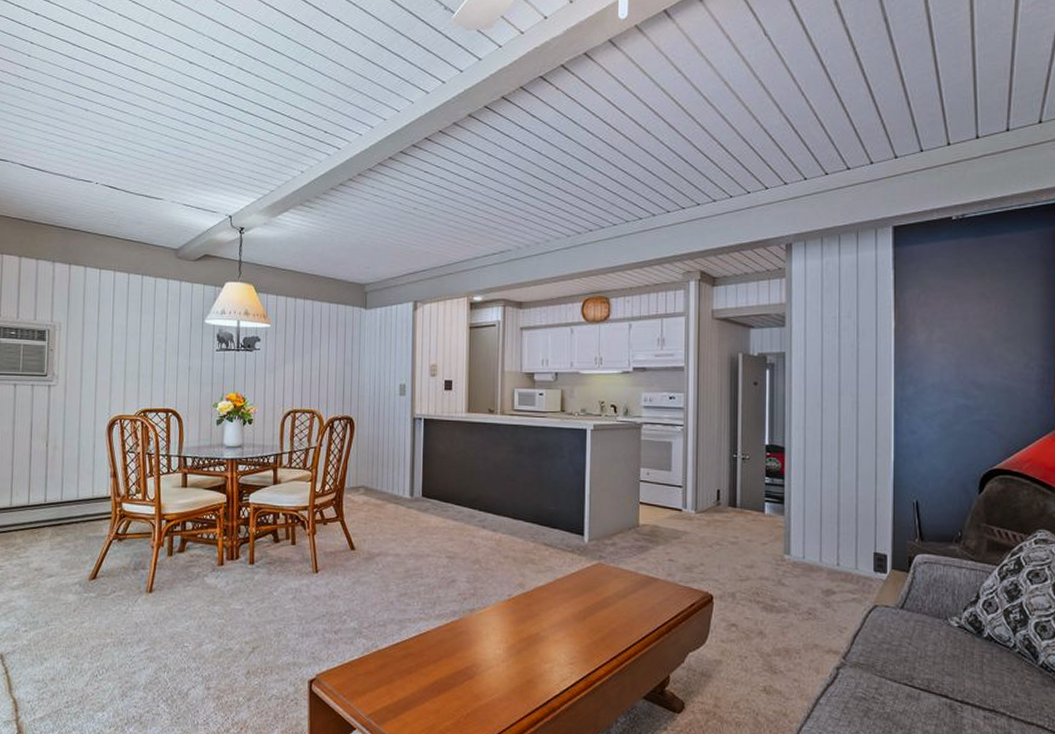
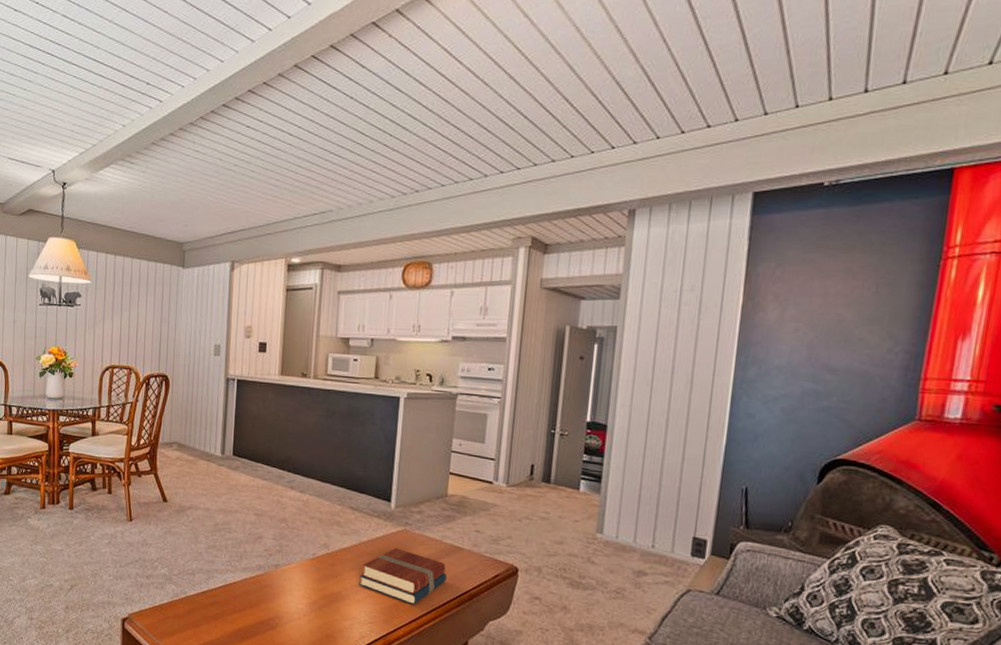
books: none [557,582,645,642] -> present [359,547,448,605]

